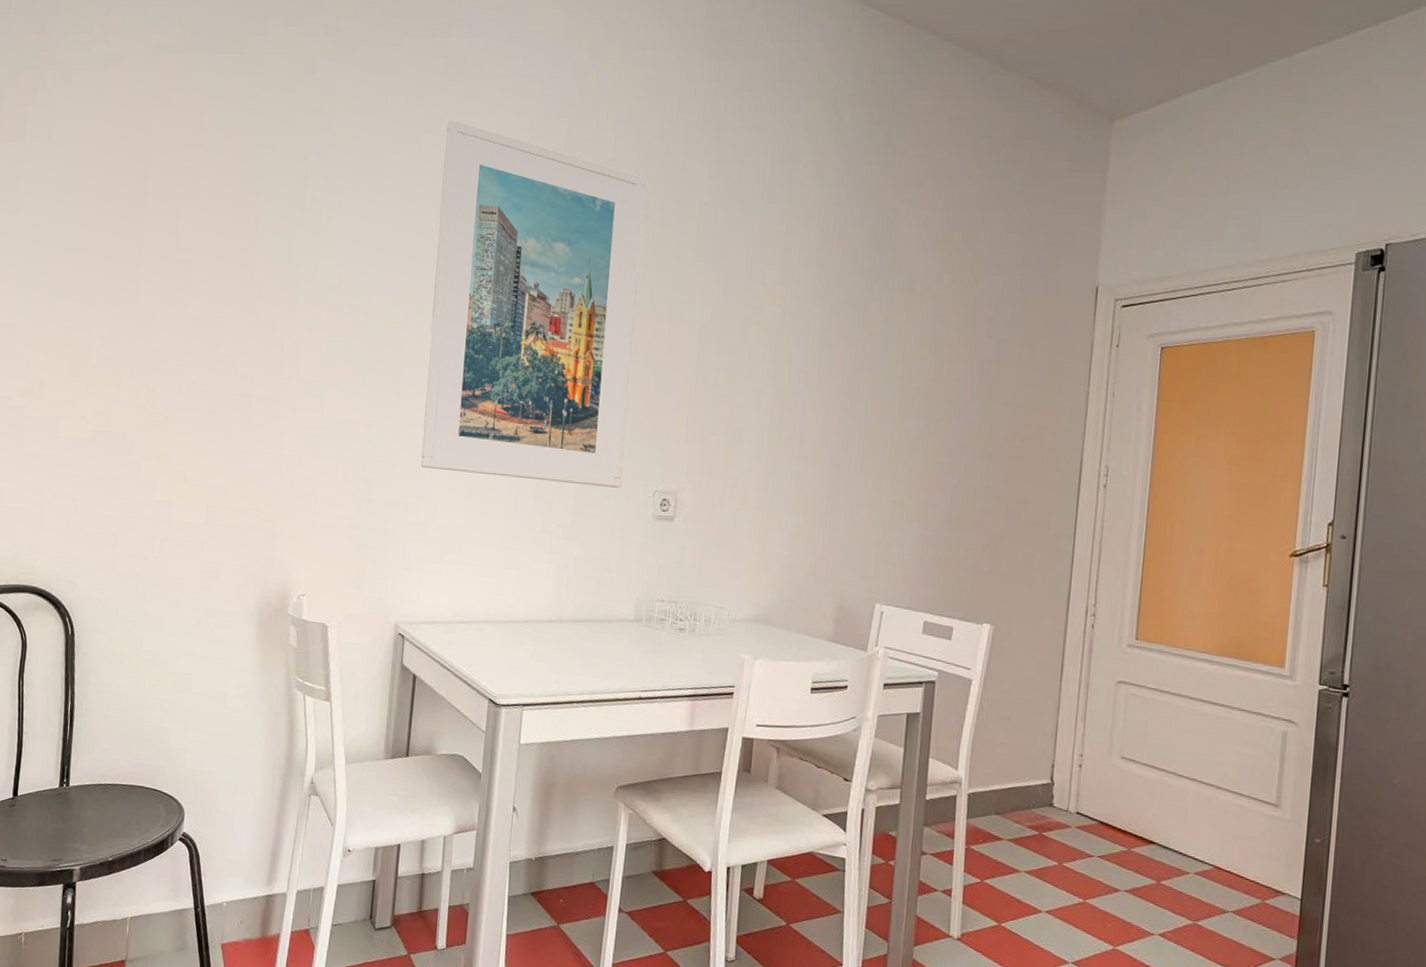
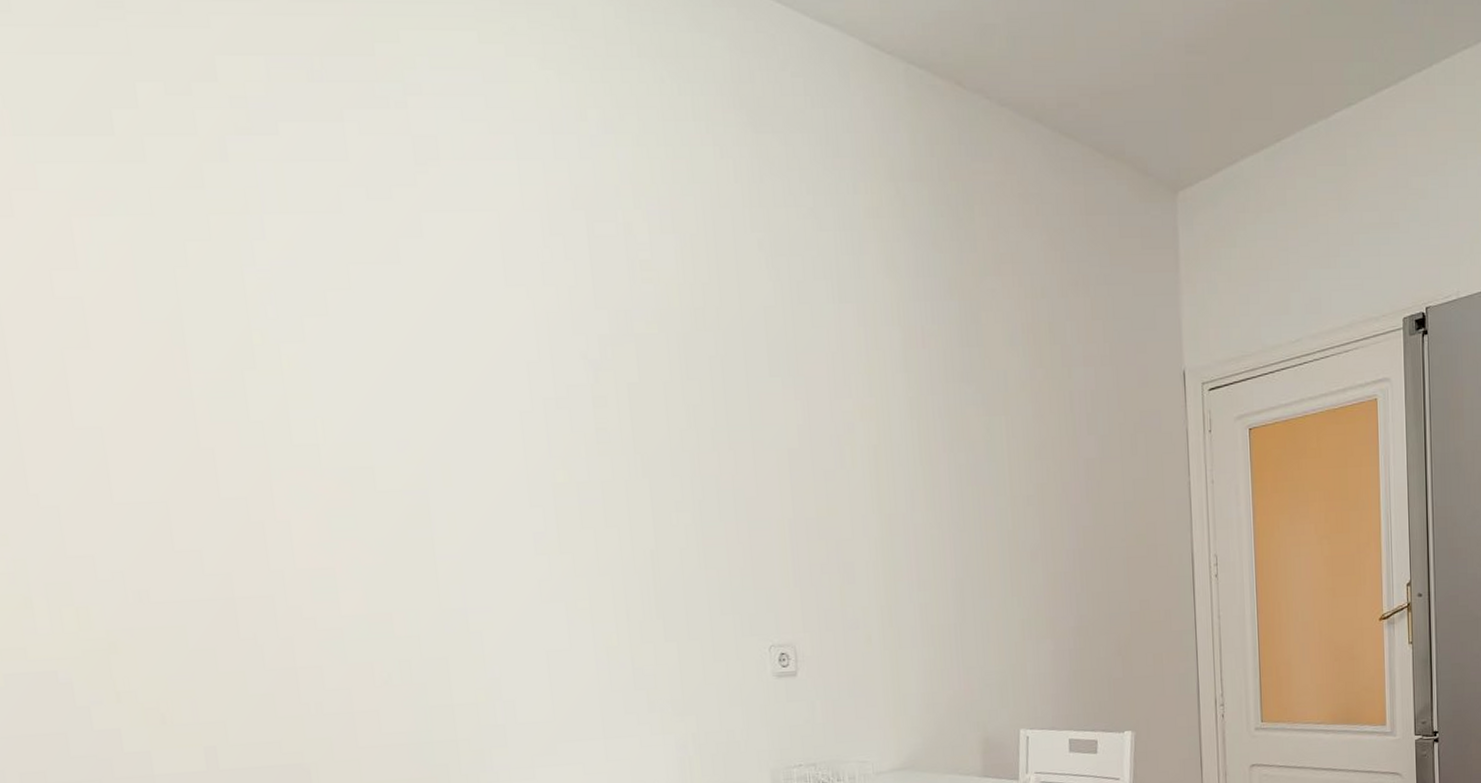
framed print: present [420,119,646,488] -> none [428,217,731,659]

